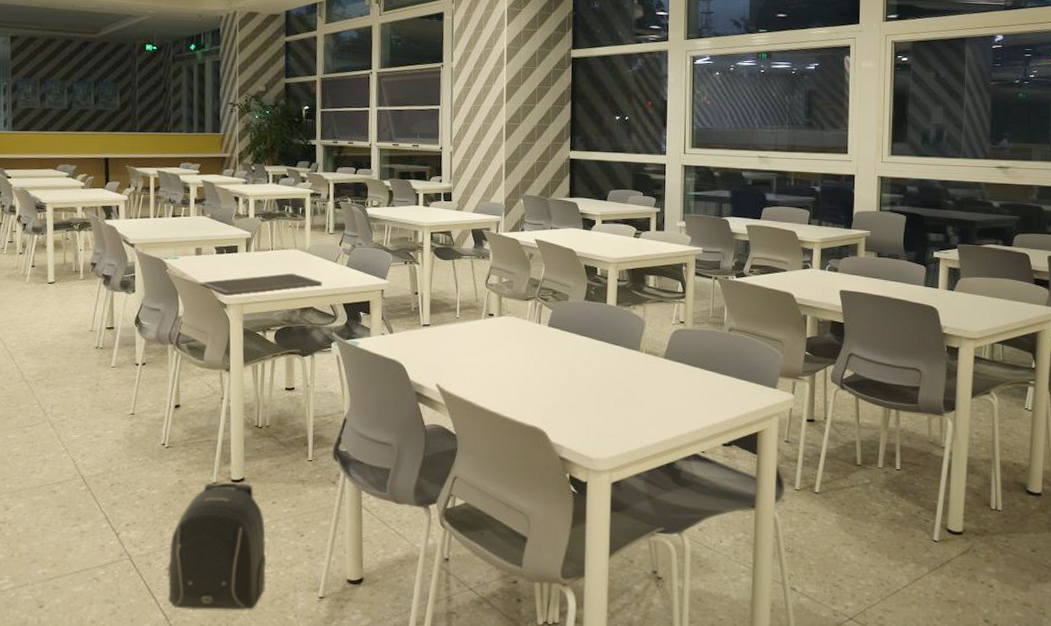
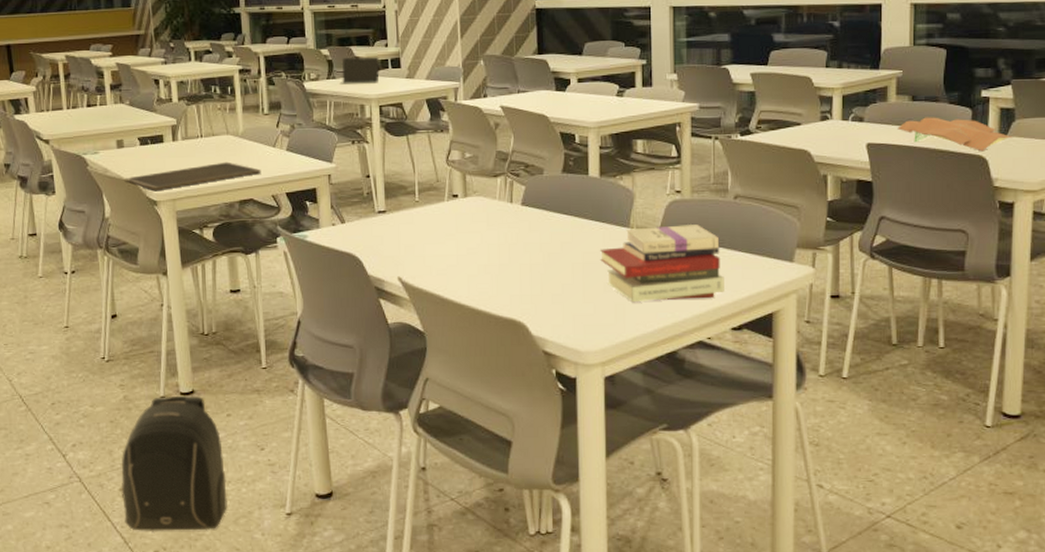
laptop: none [398,189,434,214] -> present [339,57,380,85]
books: none [612,351,718,417] -> present [599,225,724,303]
papers: none [865,271,958,303] -> present [897,117,1013,152]

